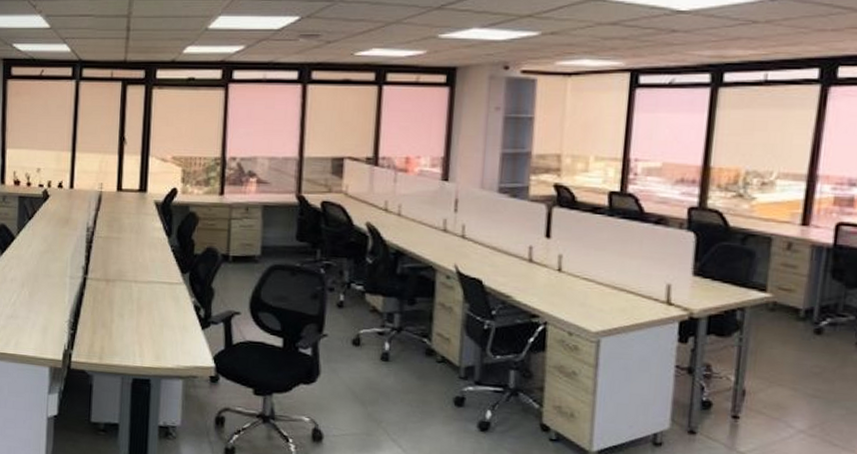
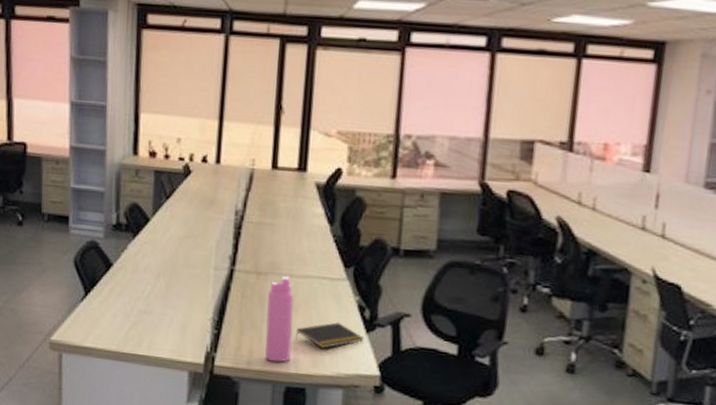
water bottle: none [114,281,139,358] -> present [265,275,295,363]
notepad: none [141,321,200,344] -> present [296,322,364,349]

